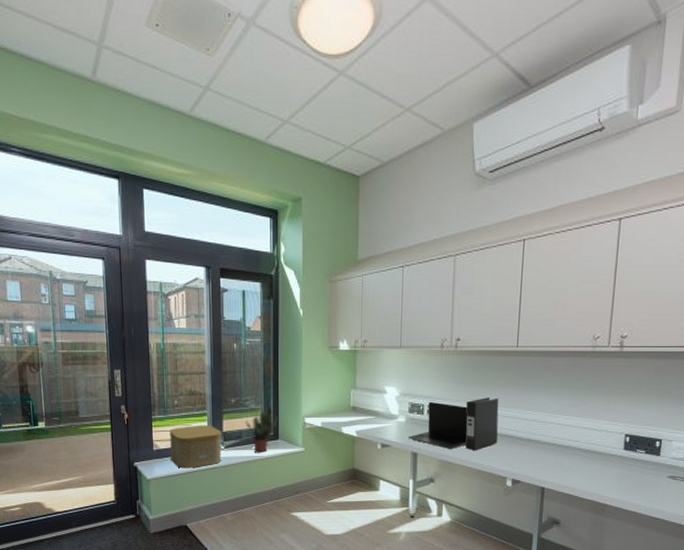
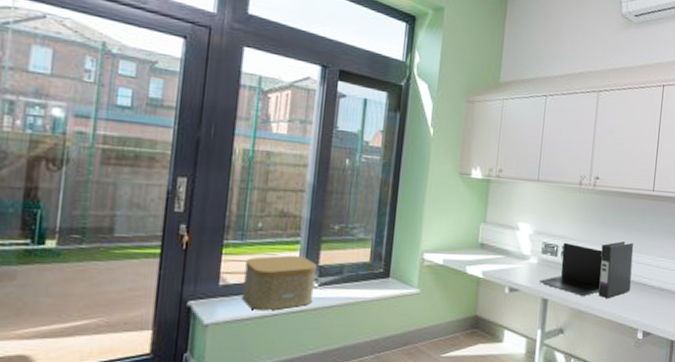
potted plant: present [245,404,278,452] -> none [349,234,391,293]

